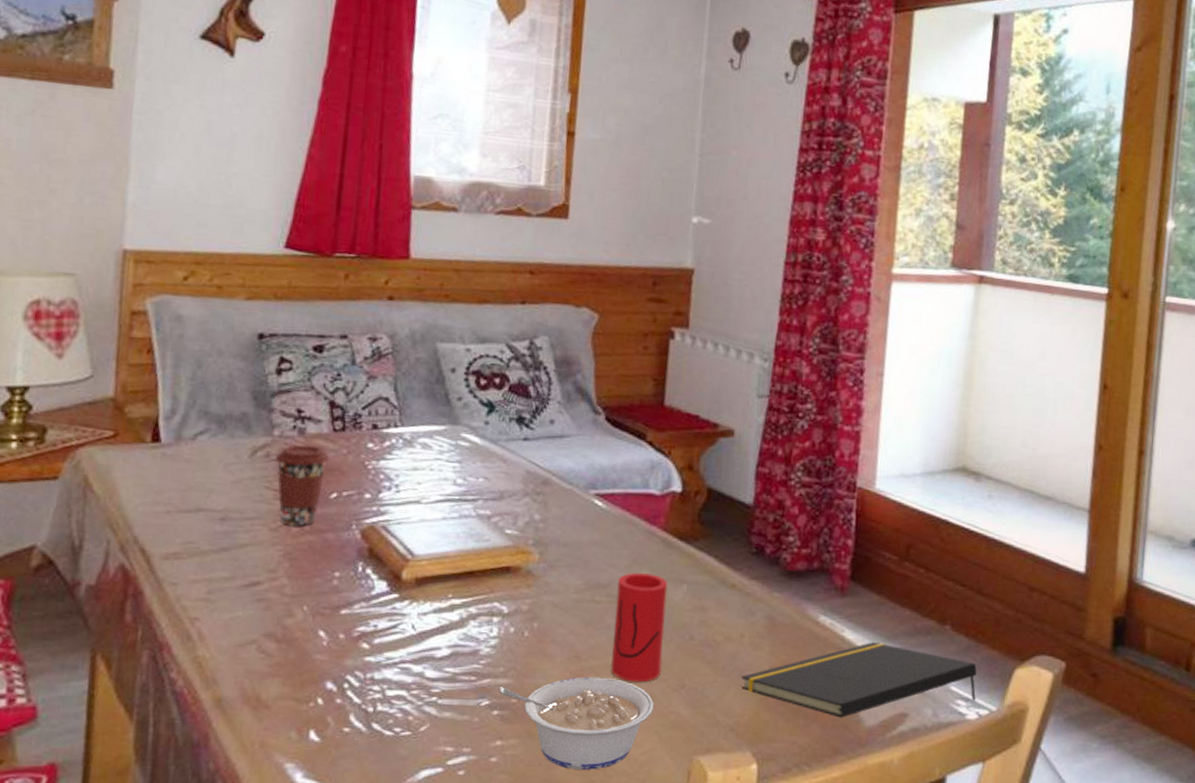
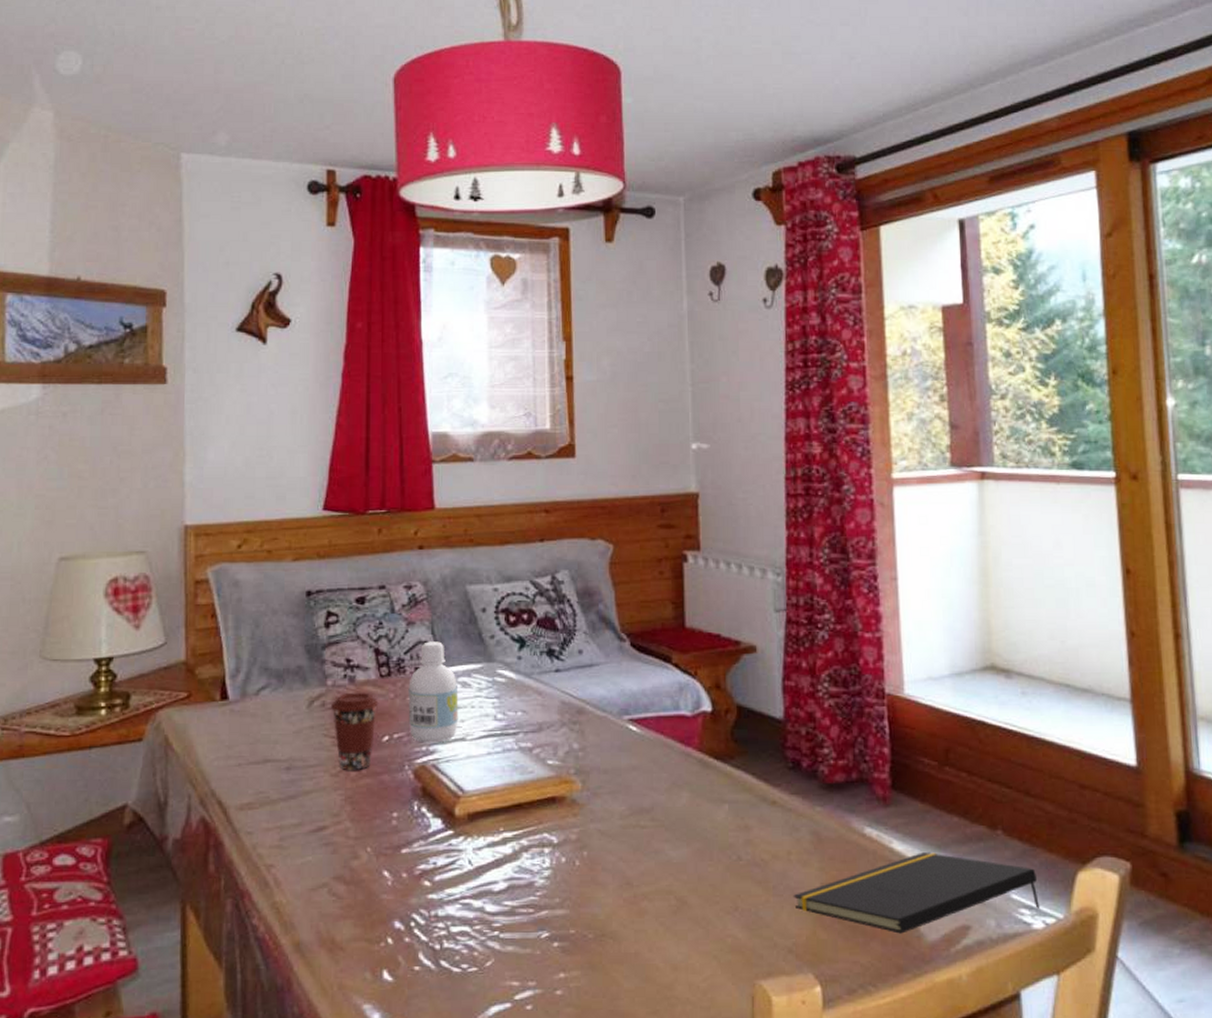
bottle: none [360,398,417,504] -> present [408,641,459,743]
legume: present [499,676,654,770] -> none [557,903,709,999]
cup: present [611,572,668,683] -> none [660,794,713,907]

